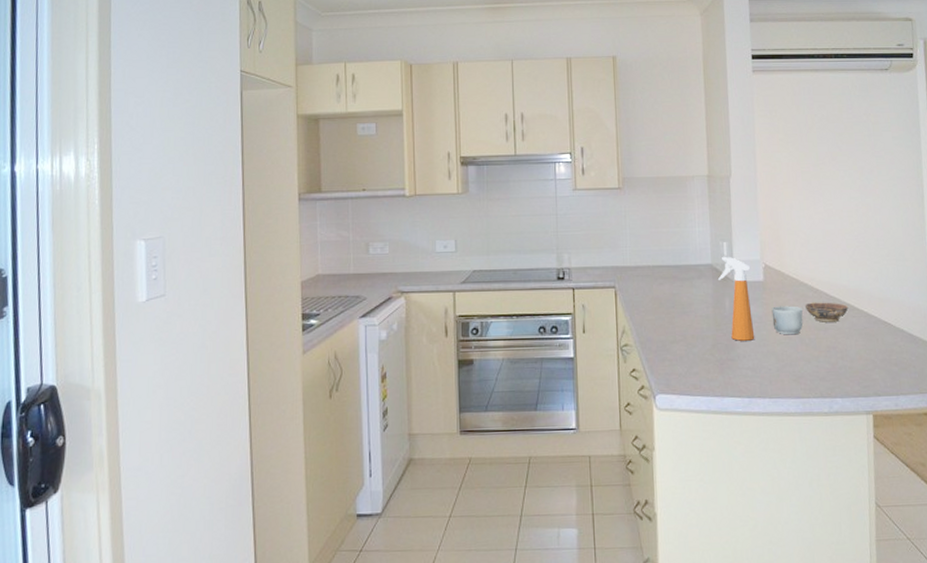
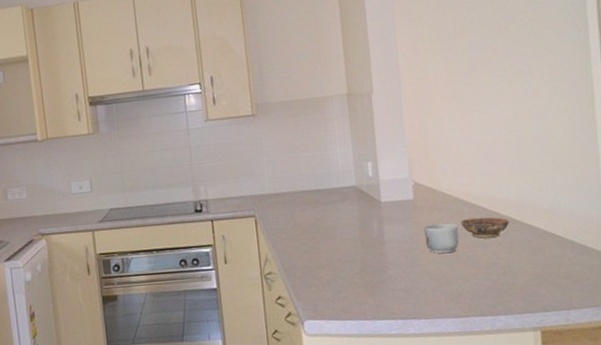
spray bottle: present [717,256,755,341] -> none [363,176,407,263]

